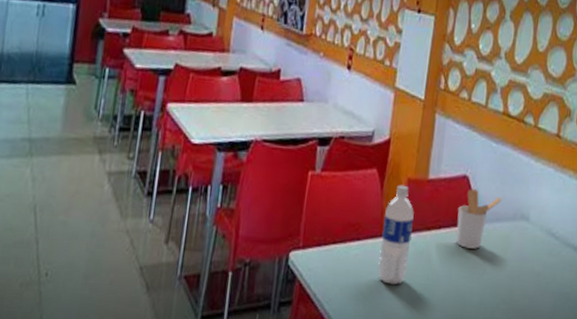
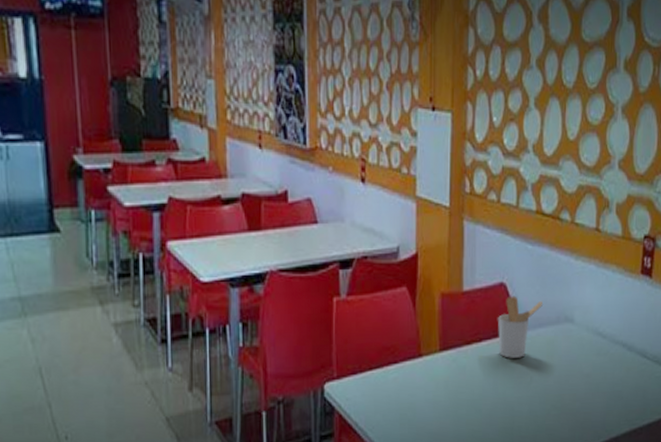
water bottle: present [377,184,414,285] -> none [420,300,453,405]

